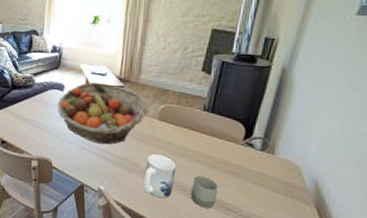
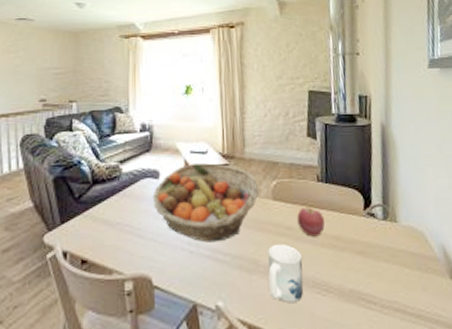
apple: none [178,130,204,154] -> present [297,207,326,237]
cup: present [191,175,218,209] -> none [323,263,353,306]

